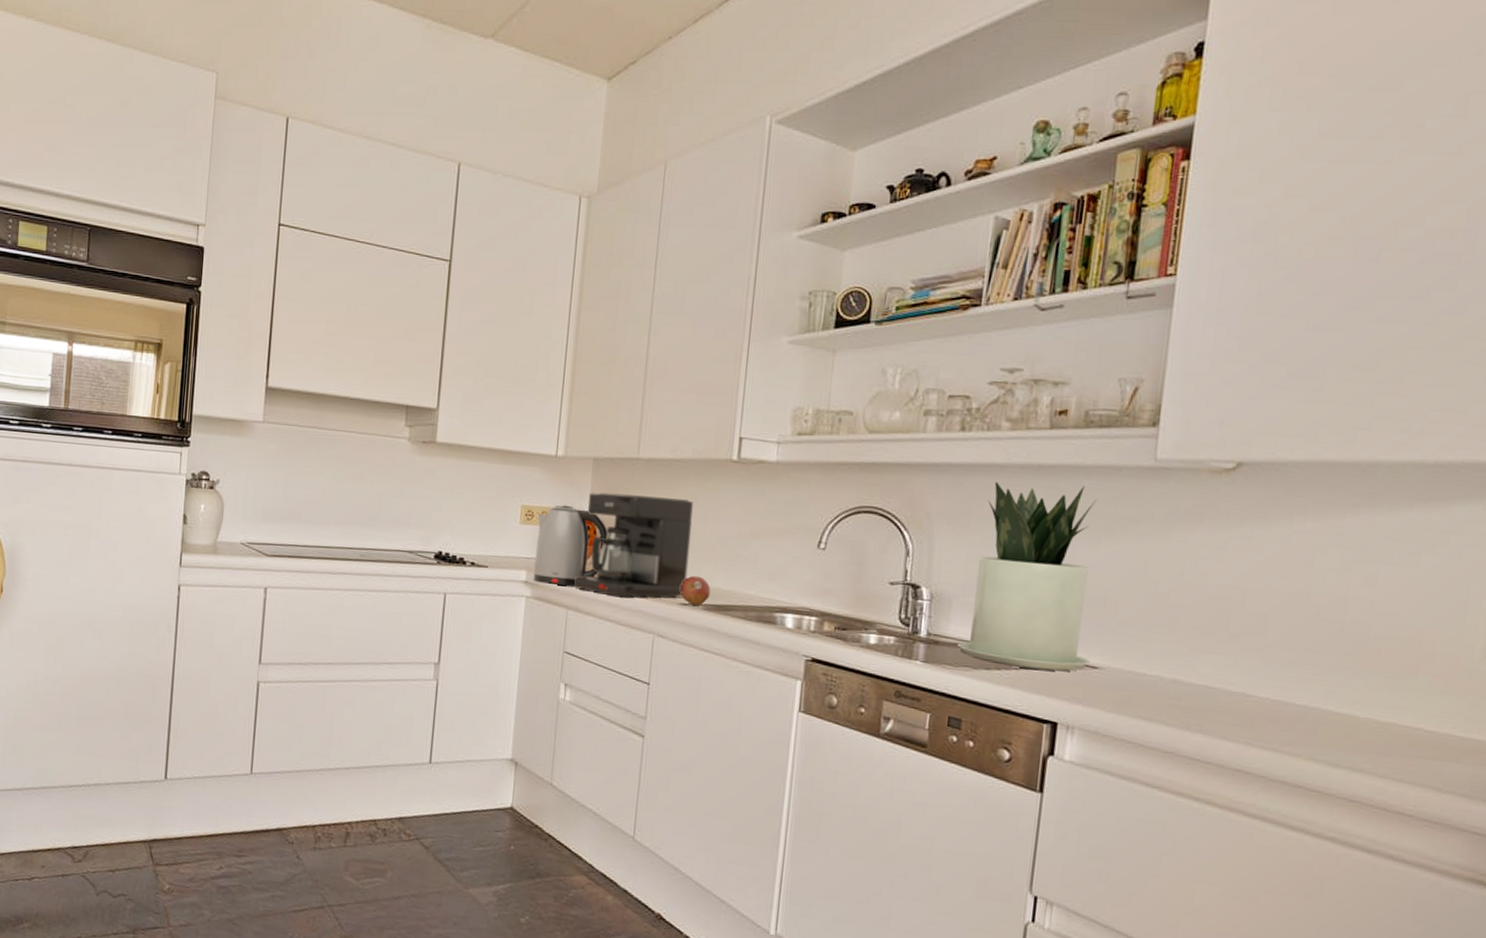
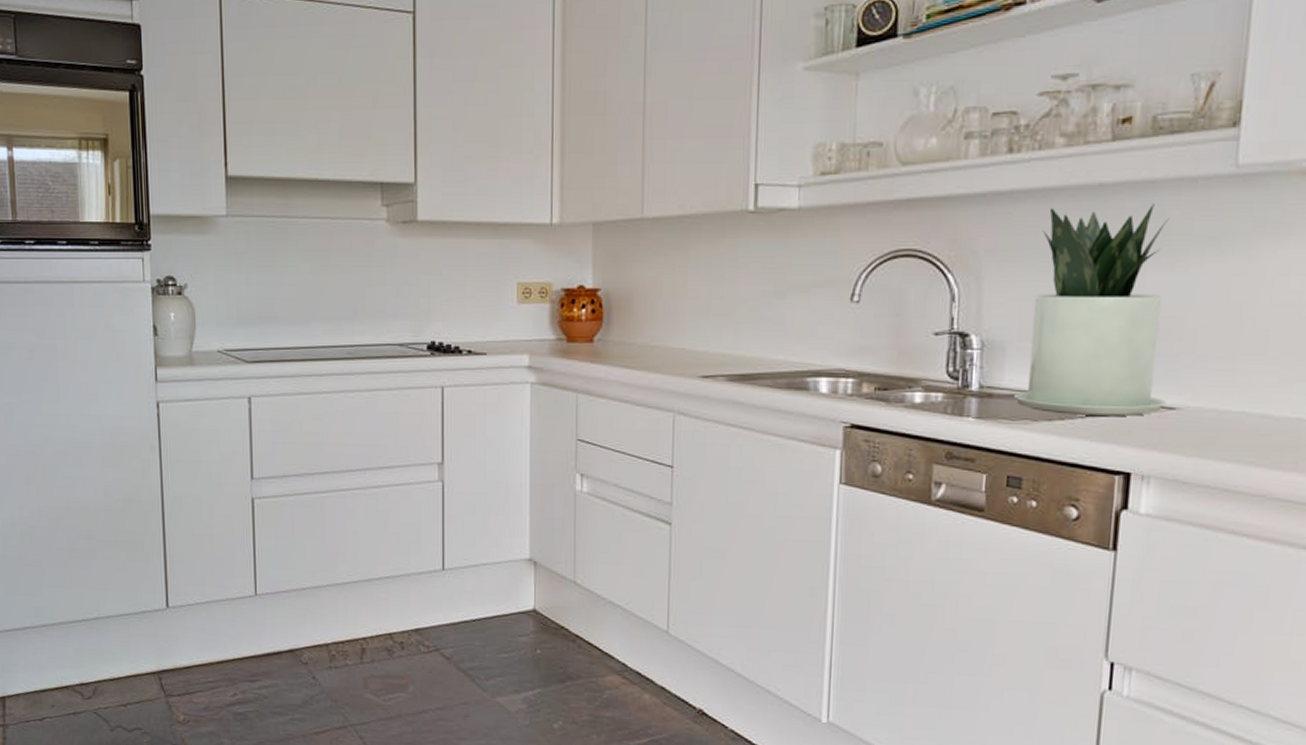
kettle: present [533,505,609,586] -> none [536,278,616,367]
coffee maker: present [574,492,693,597] -> none [583,260,709,374]
fruit: present [680,575,711,606] -> none [700,344,734,377]

